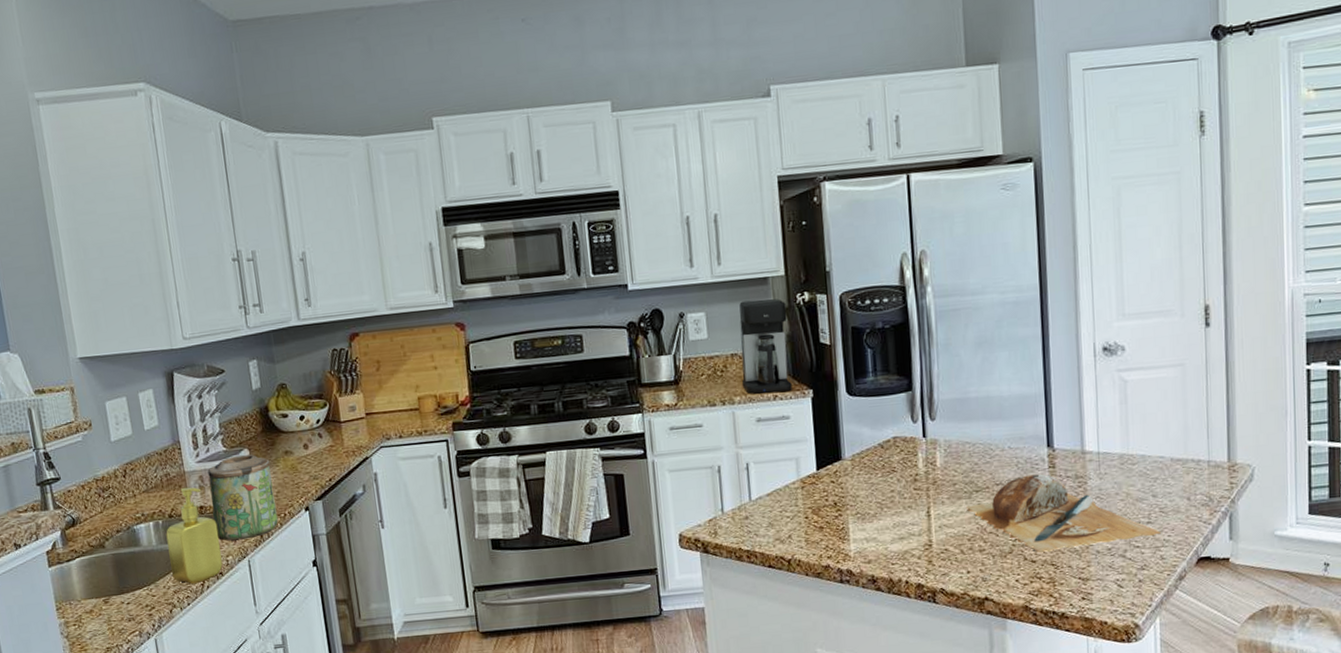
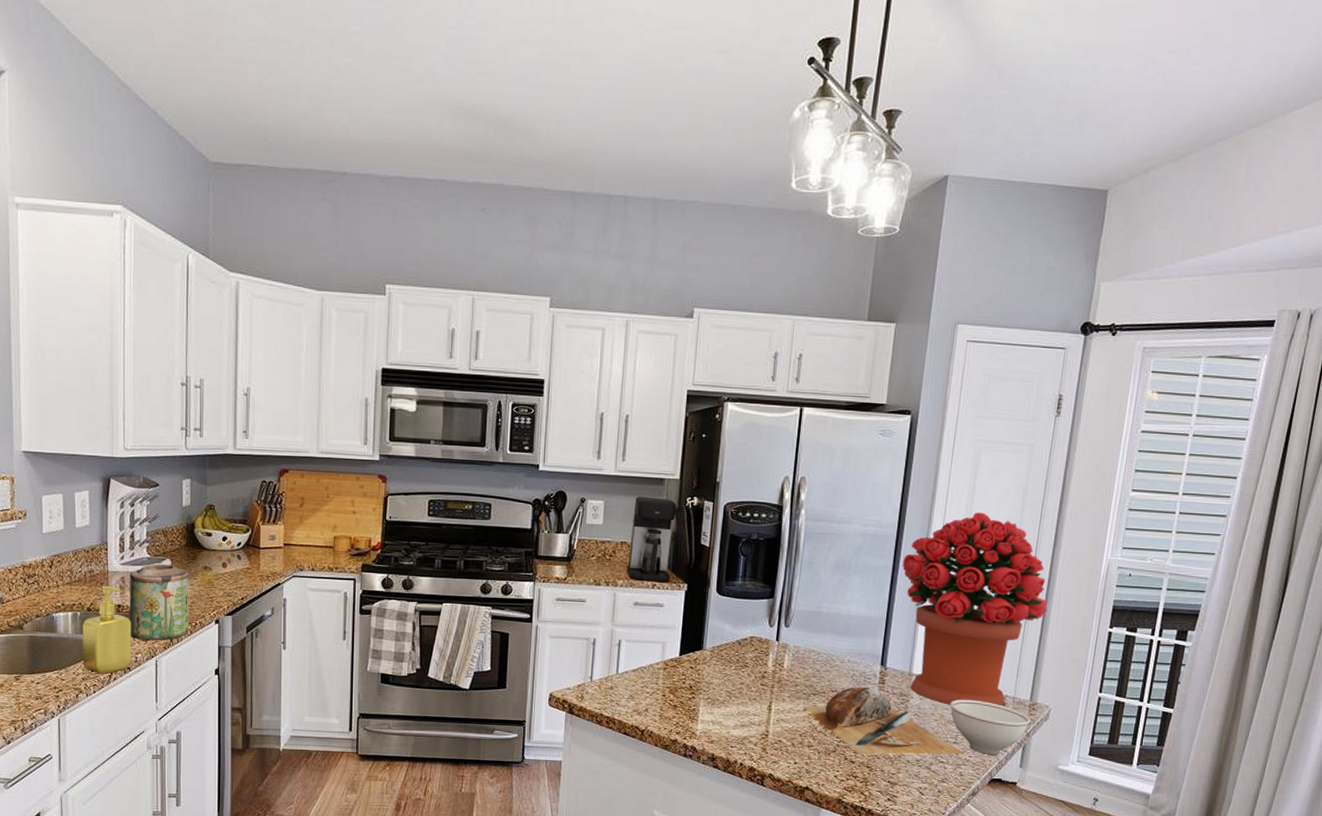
bouquet: none [1052,257,1230,481] -> present [902,512,1048,707]
bowl: none [1135,470,1233,531] -> present [950,699,1031,755]

